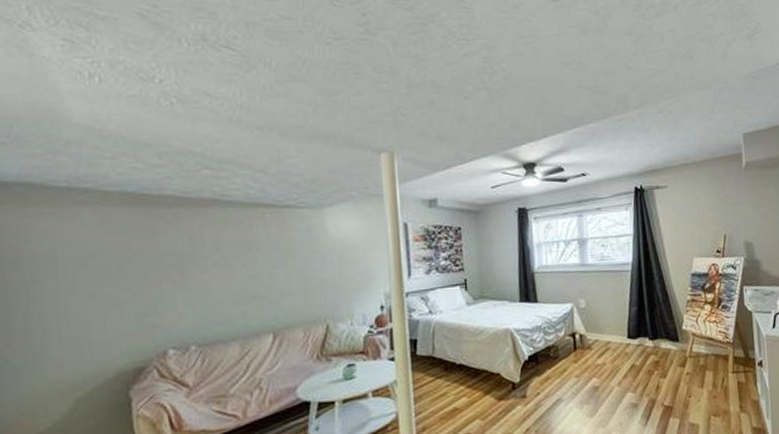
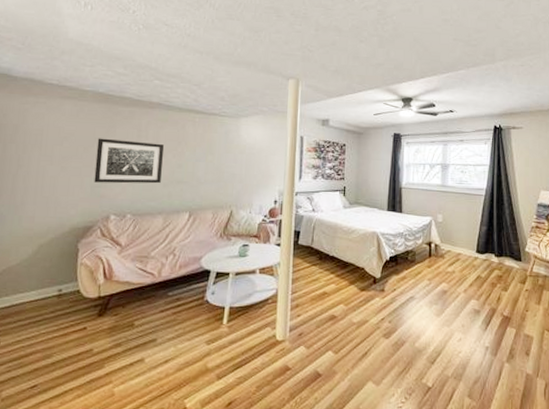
wall art: none [135,251,230,311] -> present [94,138,164,184]

